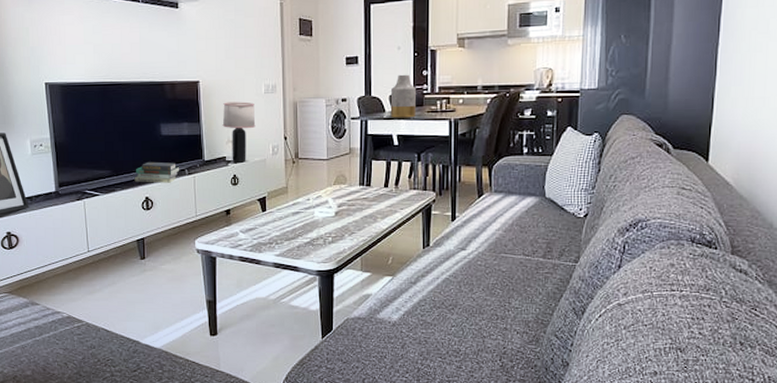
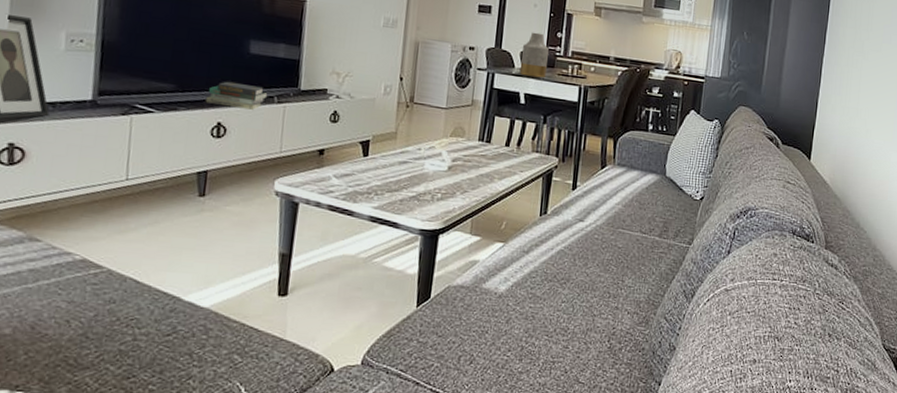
table lamp: present [222,101,256,164] -> none [328,28,370,100]

